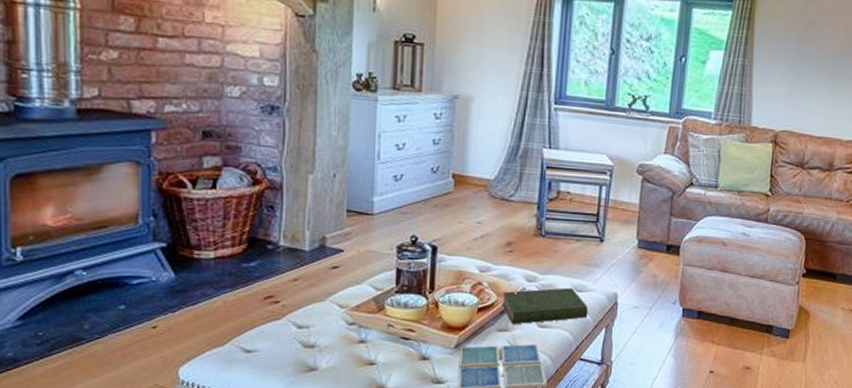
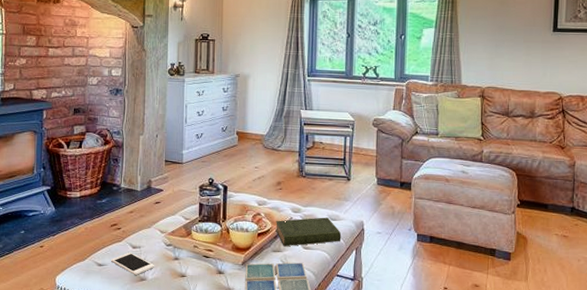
cell phone: none [265,334,331,364] -> present [111,253,155,275]

